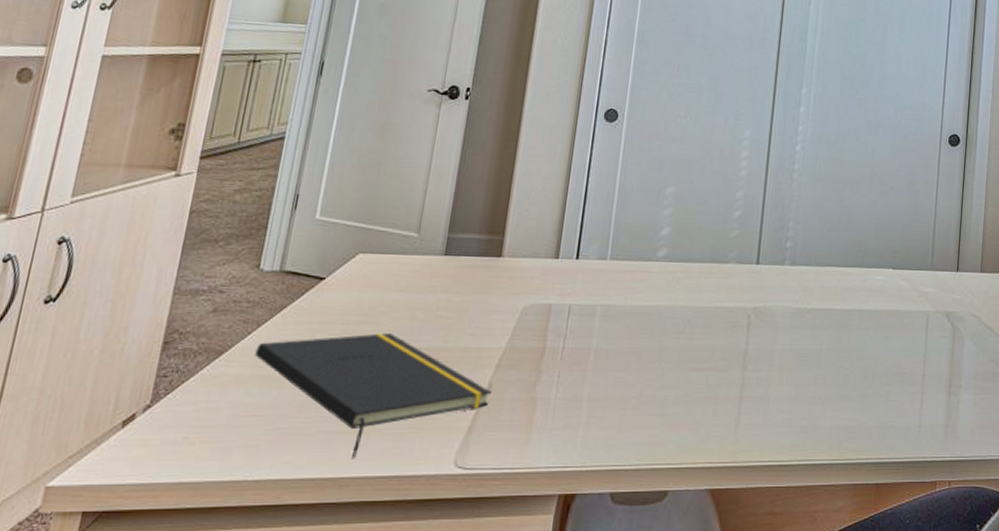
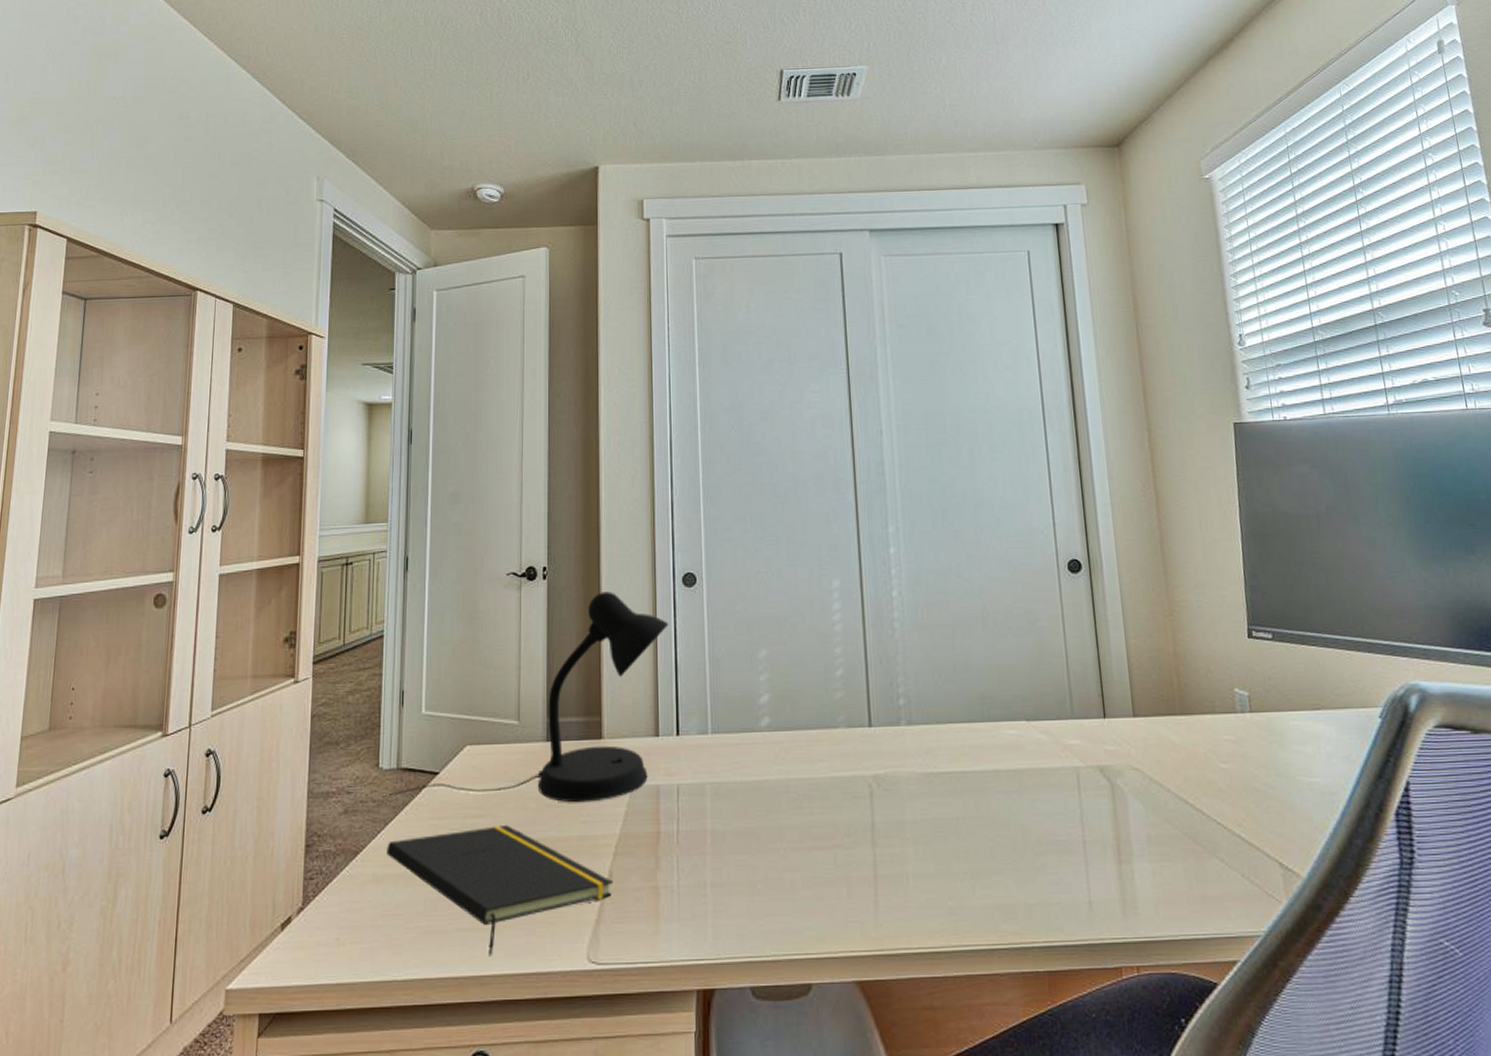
desk lamp: none [267,118,585,316] -> present [389,592,669,803]

